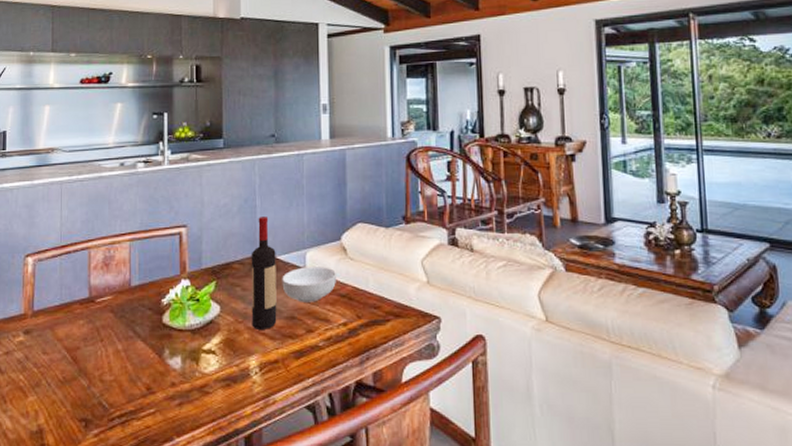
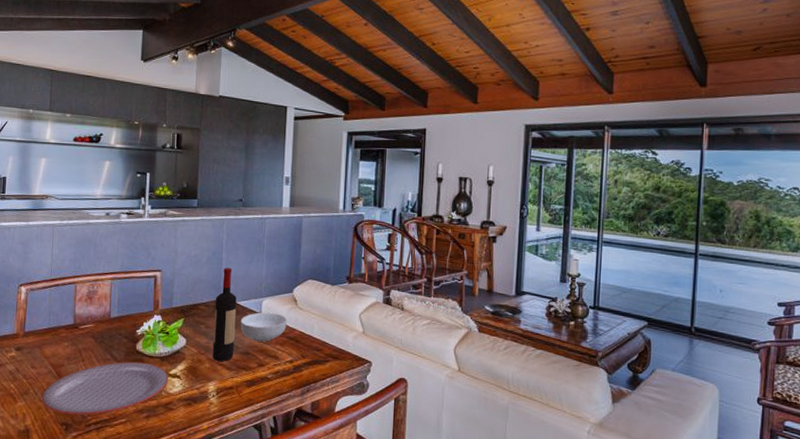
plate: none [56,337,201,408] -> present [42,361,168,415]

